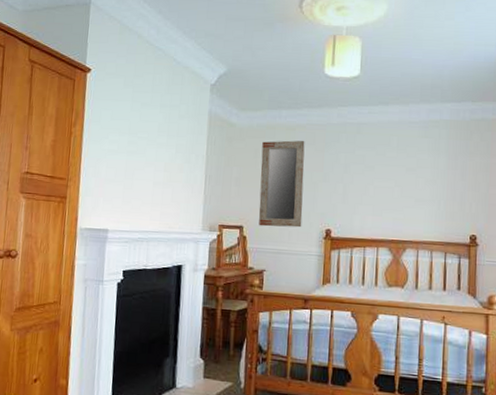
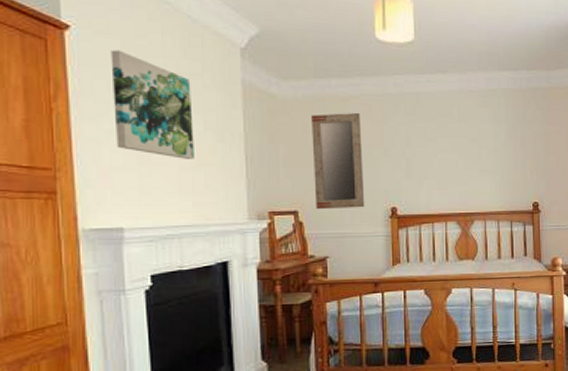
wall art: none [111,87,170,176] -> present [110,49,194,159]

